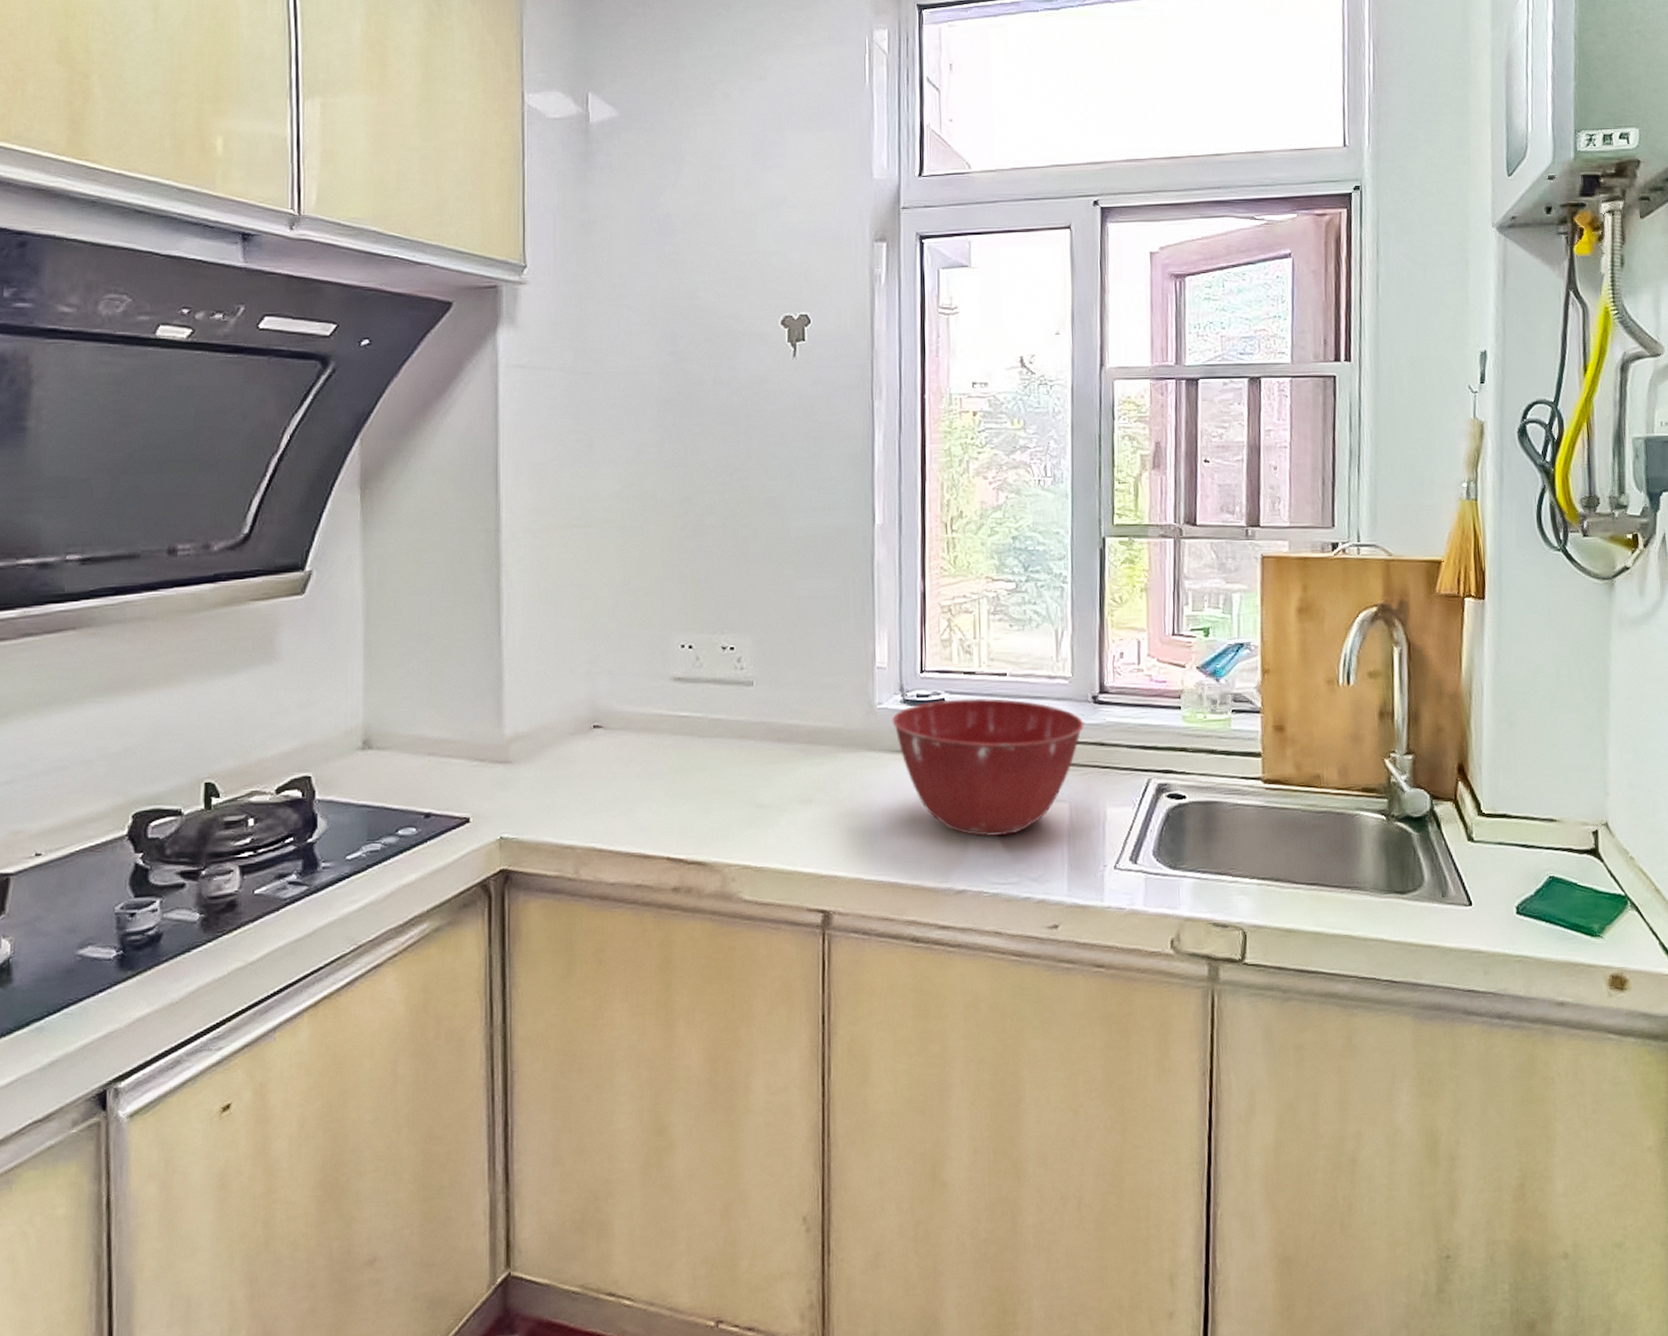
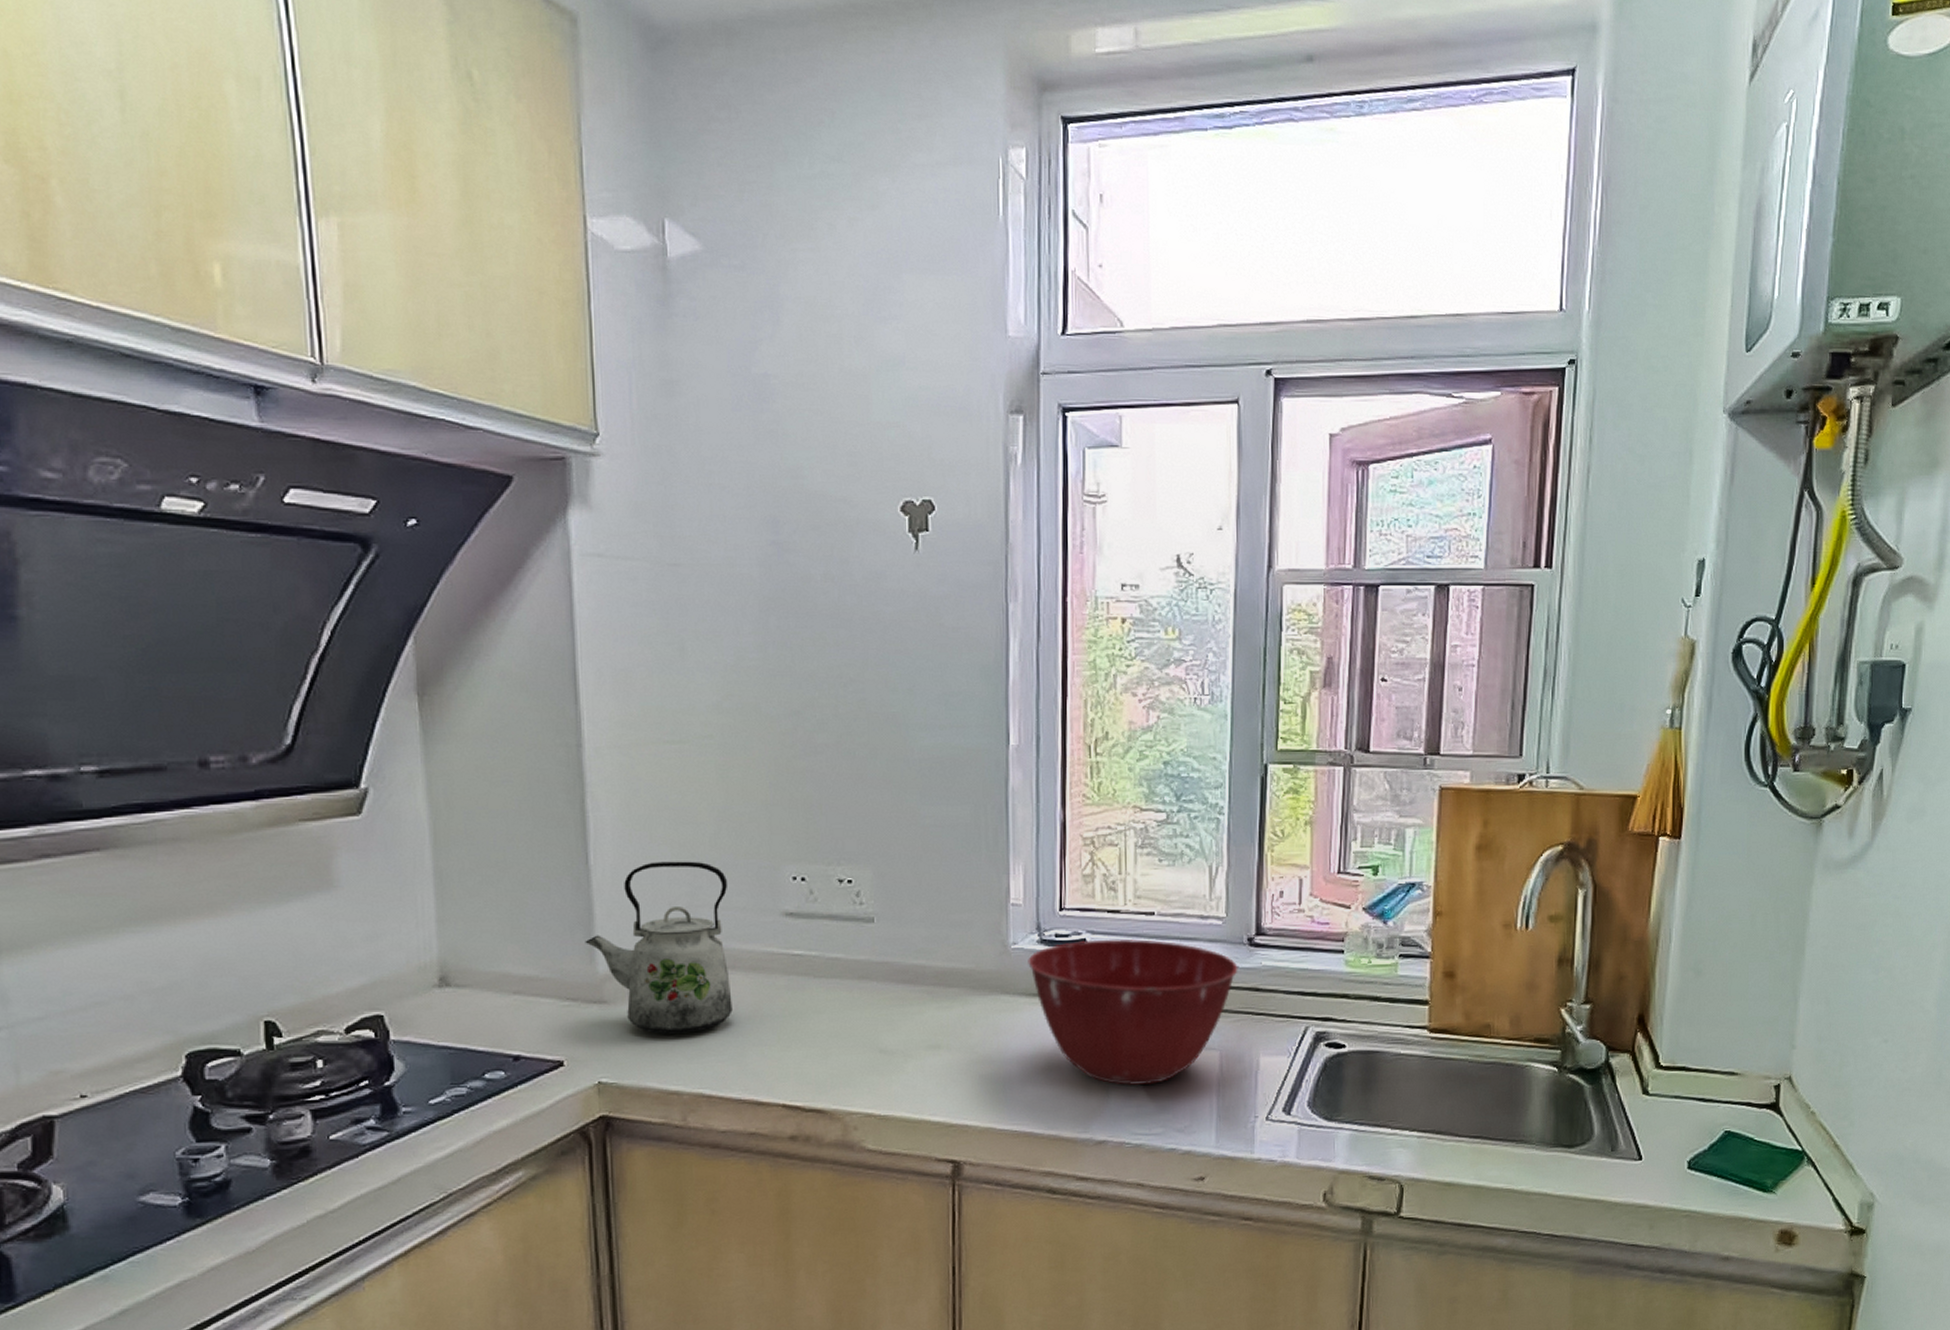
kettle: none [494,632,624,792] -> present [585,861,733,1034]

